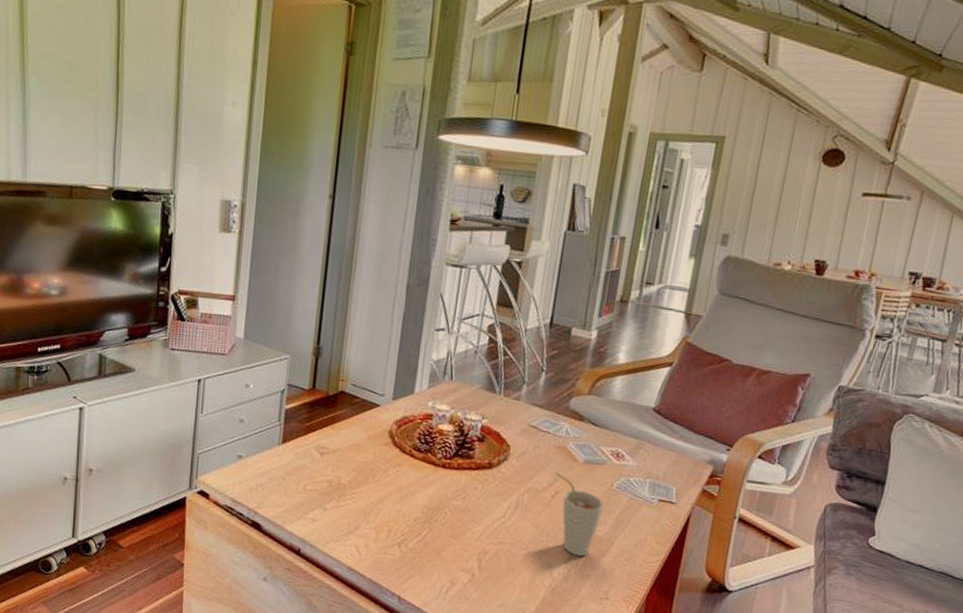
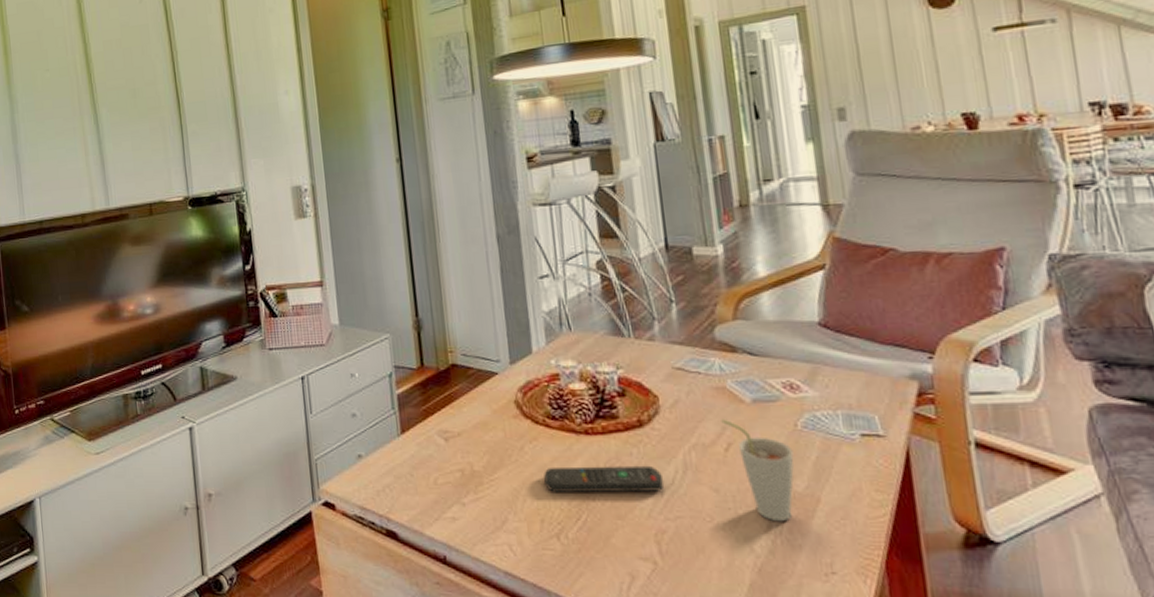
remote control: none [398,490,497,521] -> present [544,465,663,494]

